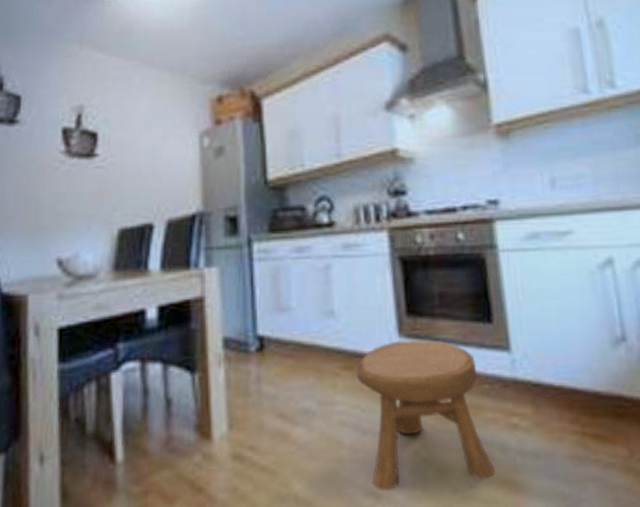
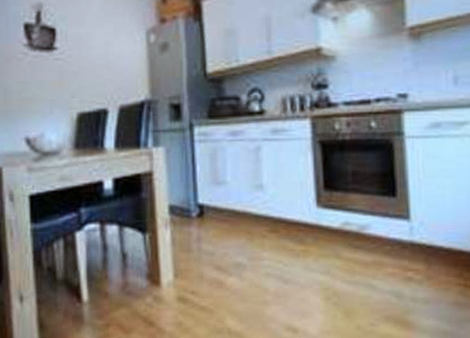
stool: present [357,340,496,490] -> none [281,210,392,326]

